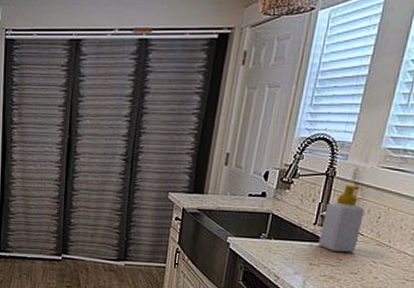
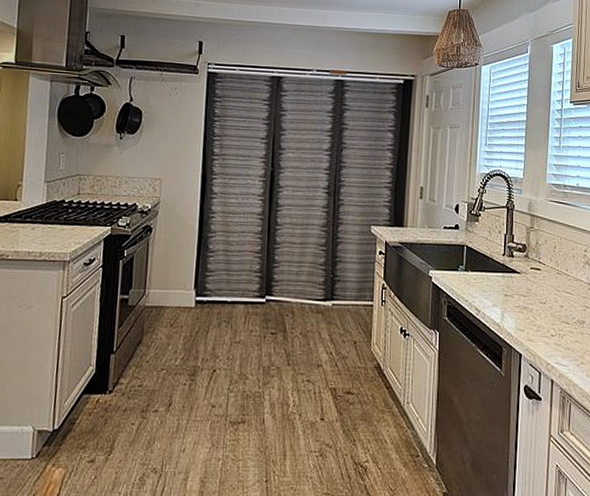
soap bottle: present [318,185,365,252] -> none [509,217,543,282]

